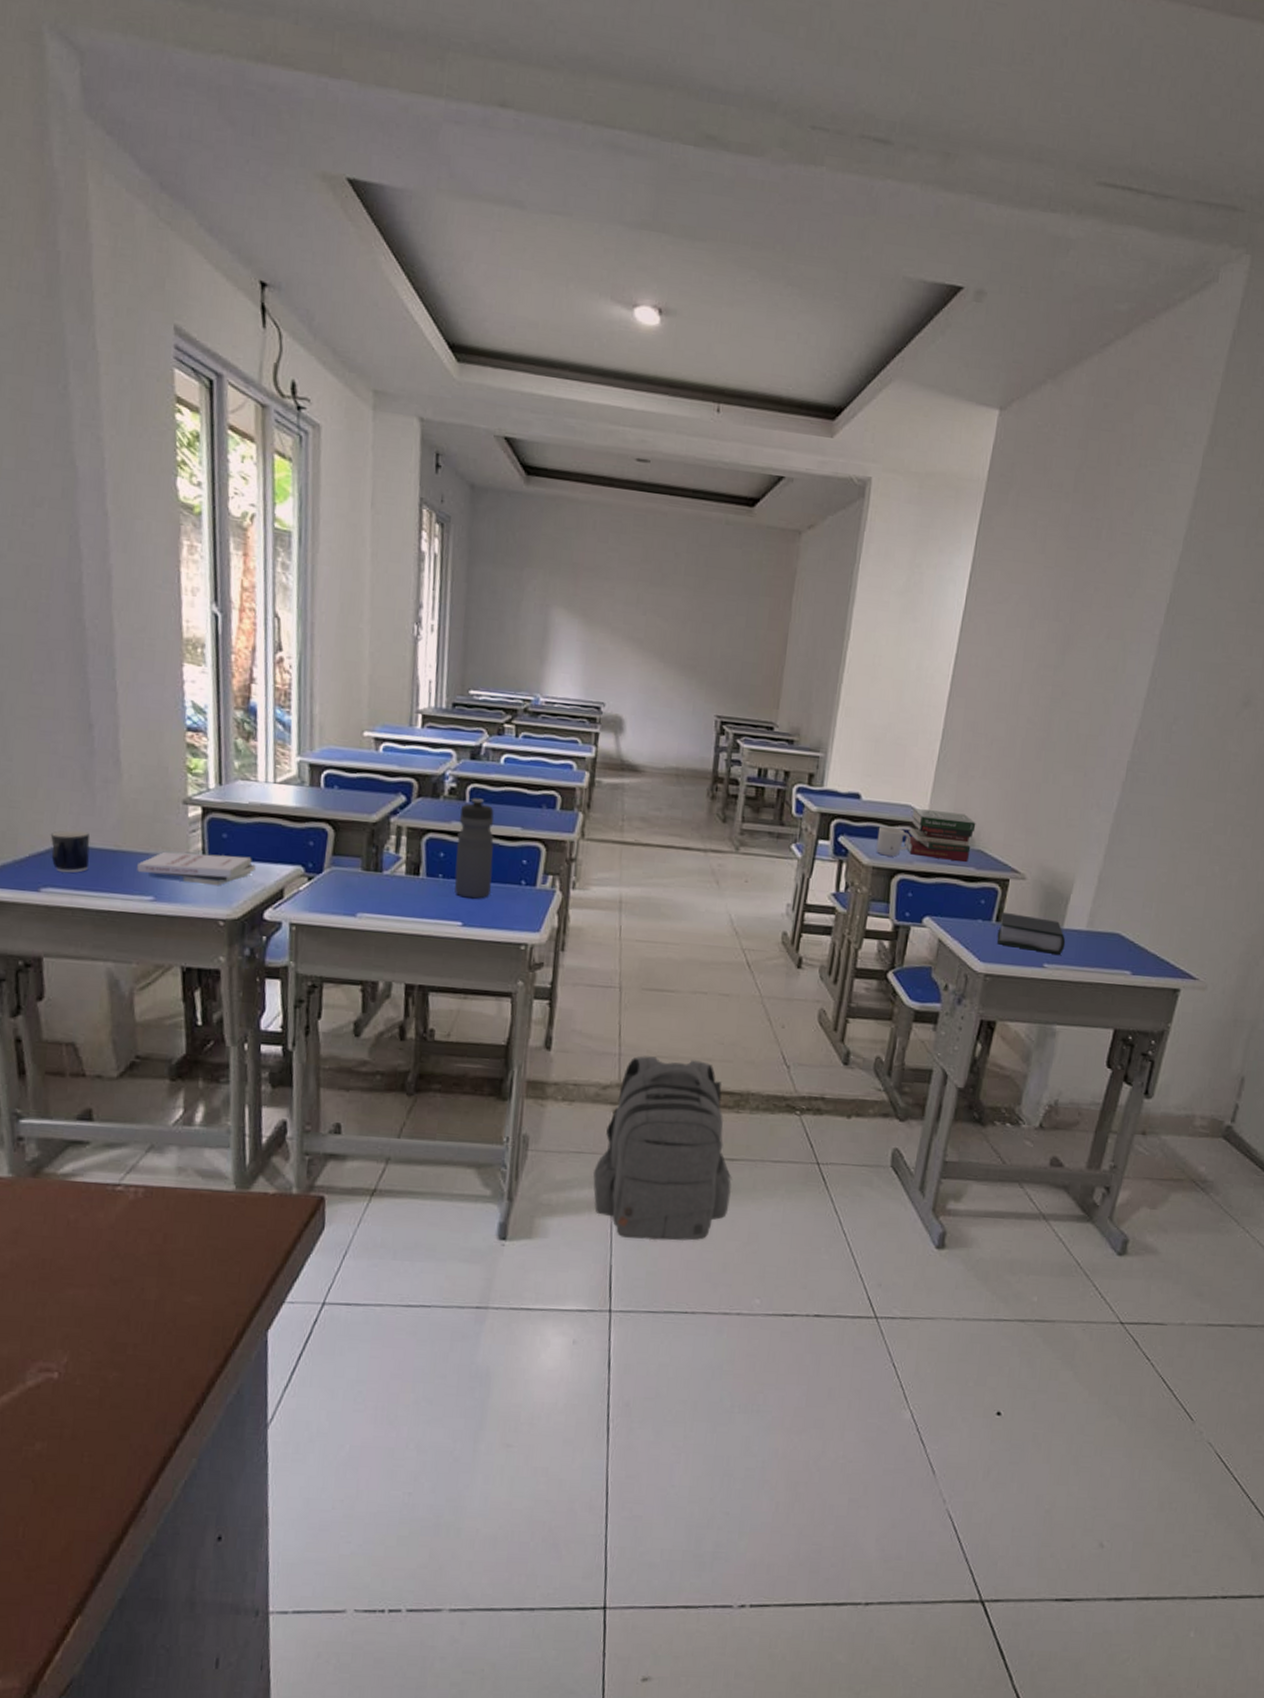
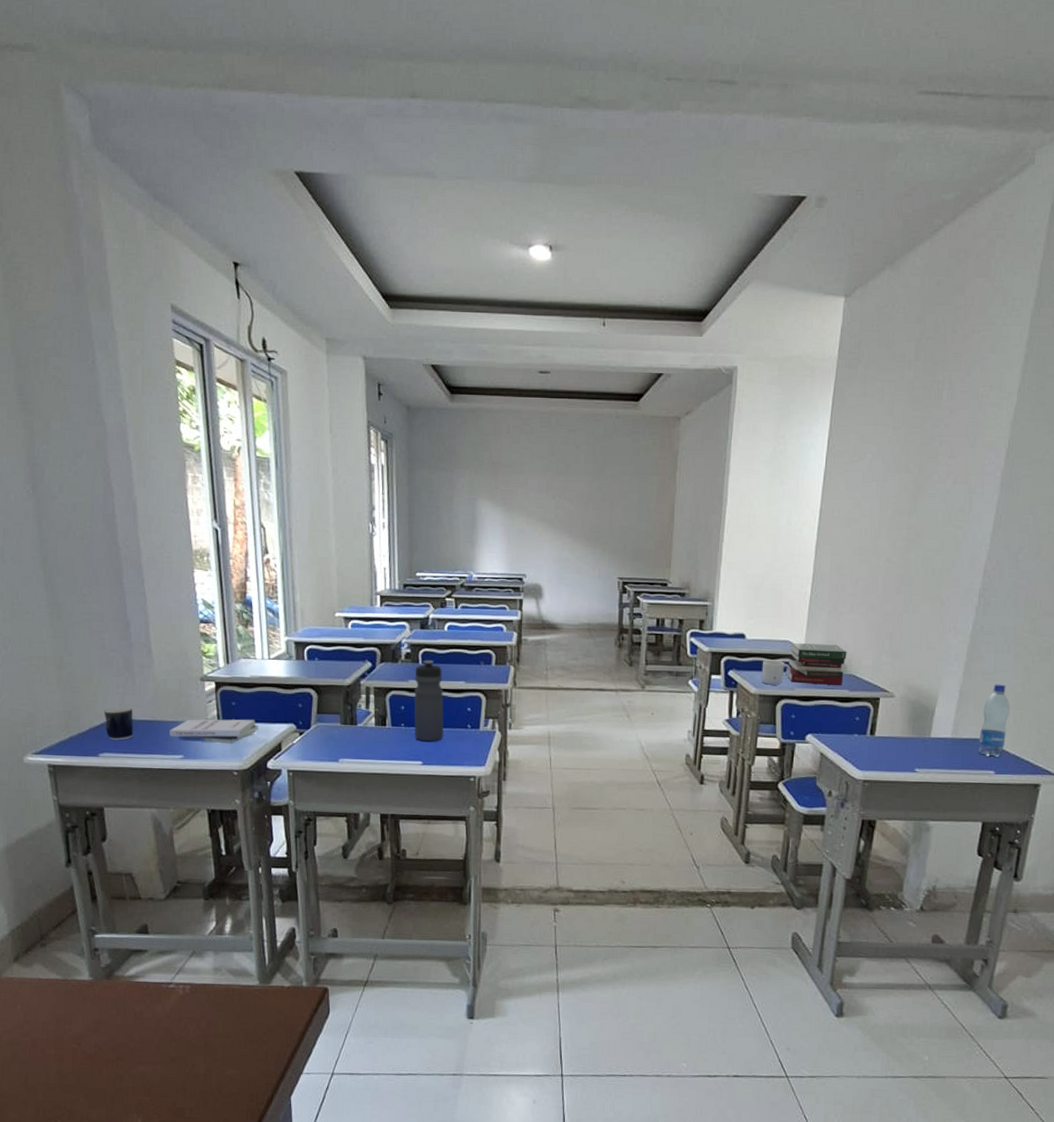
backpack: present [593,1056,732,1241] -> none [541,863,656,1016]
book: present [996,911,1066,955] -> none [872,726,934,760]
bottle: none [1114,871,1153,957] -> present [978,684,1010,758]

